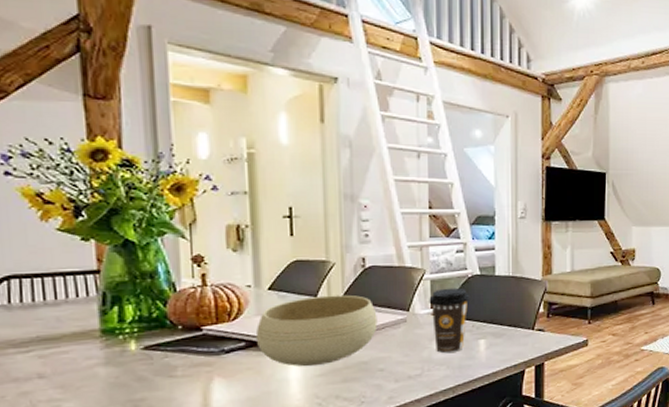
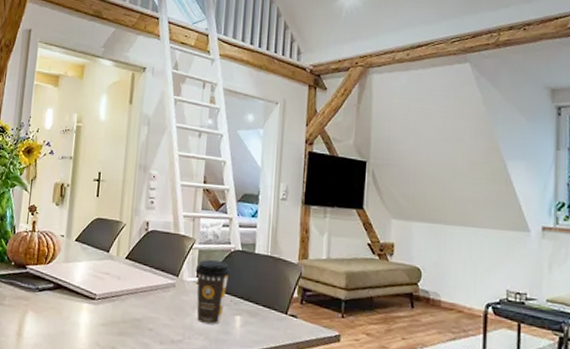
bowl: present [255,294,378,367] -> none [61,251,153,315]

